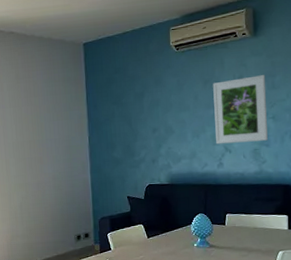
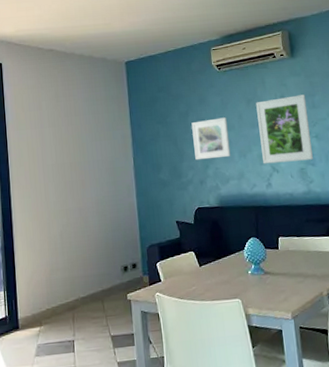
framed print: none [146,98,184,140] -> present [191,117,231,161]

